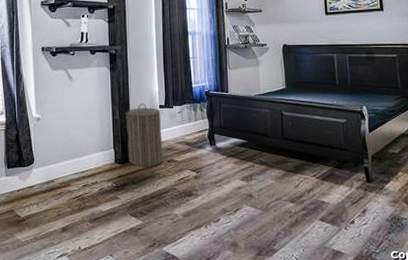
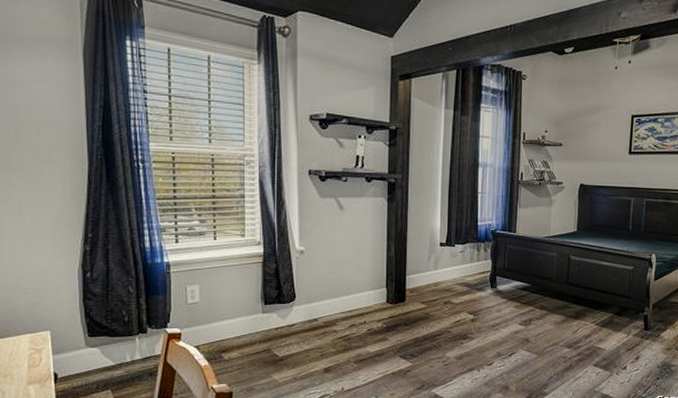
laundry hamper: present [124,103,163,167] -> none [400,240,440,308]

